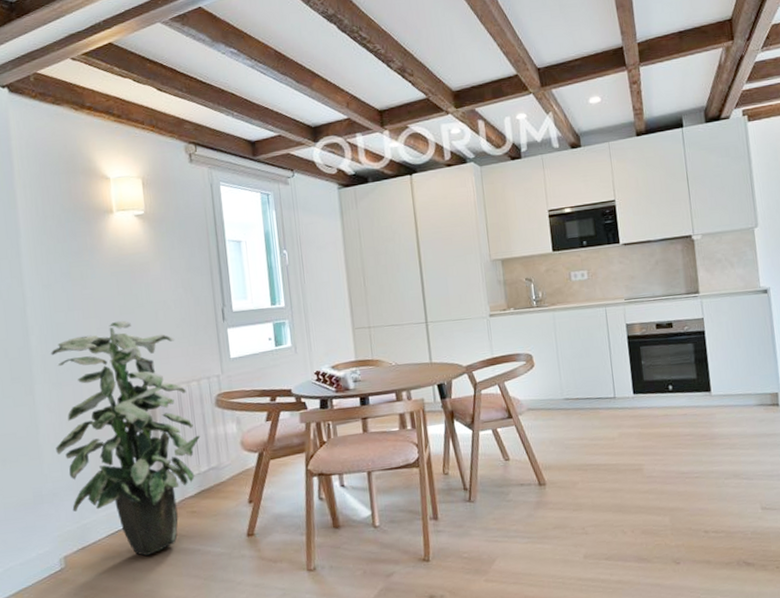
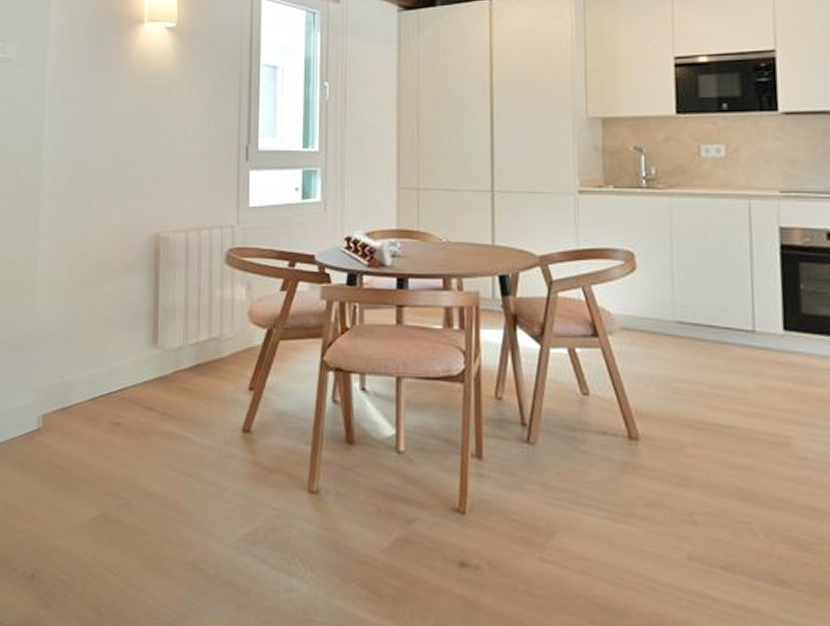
indoor plant: present [51,320,201,556] -> none [51,147,205,432]

